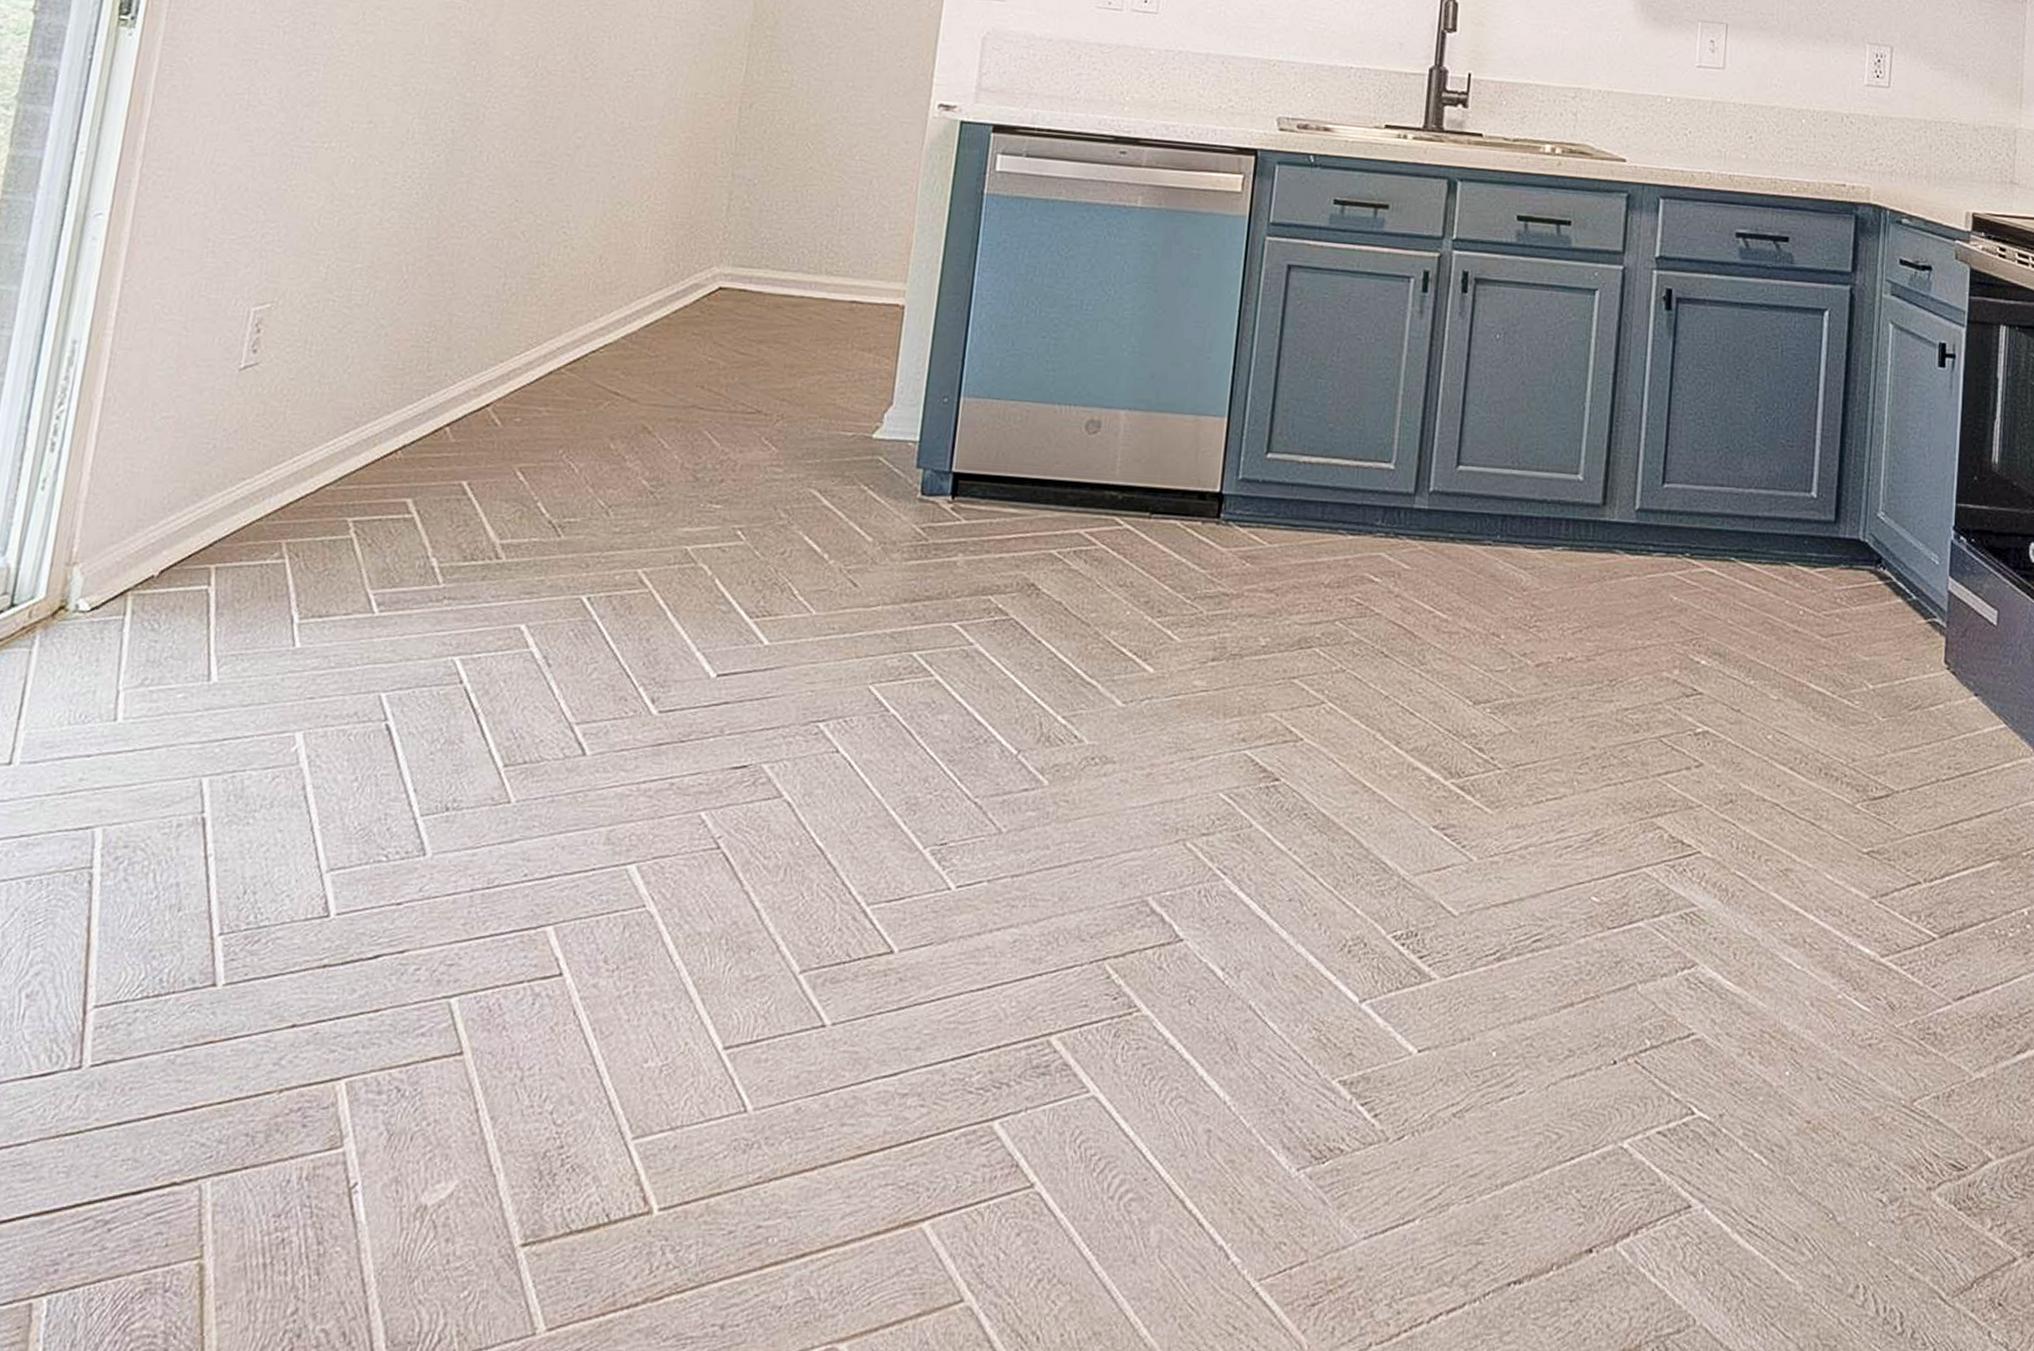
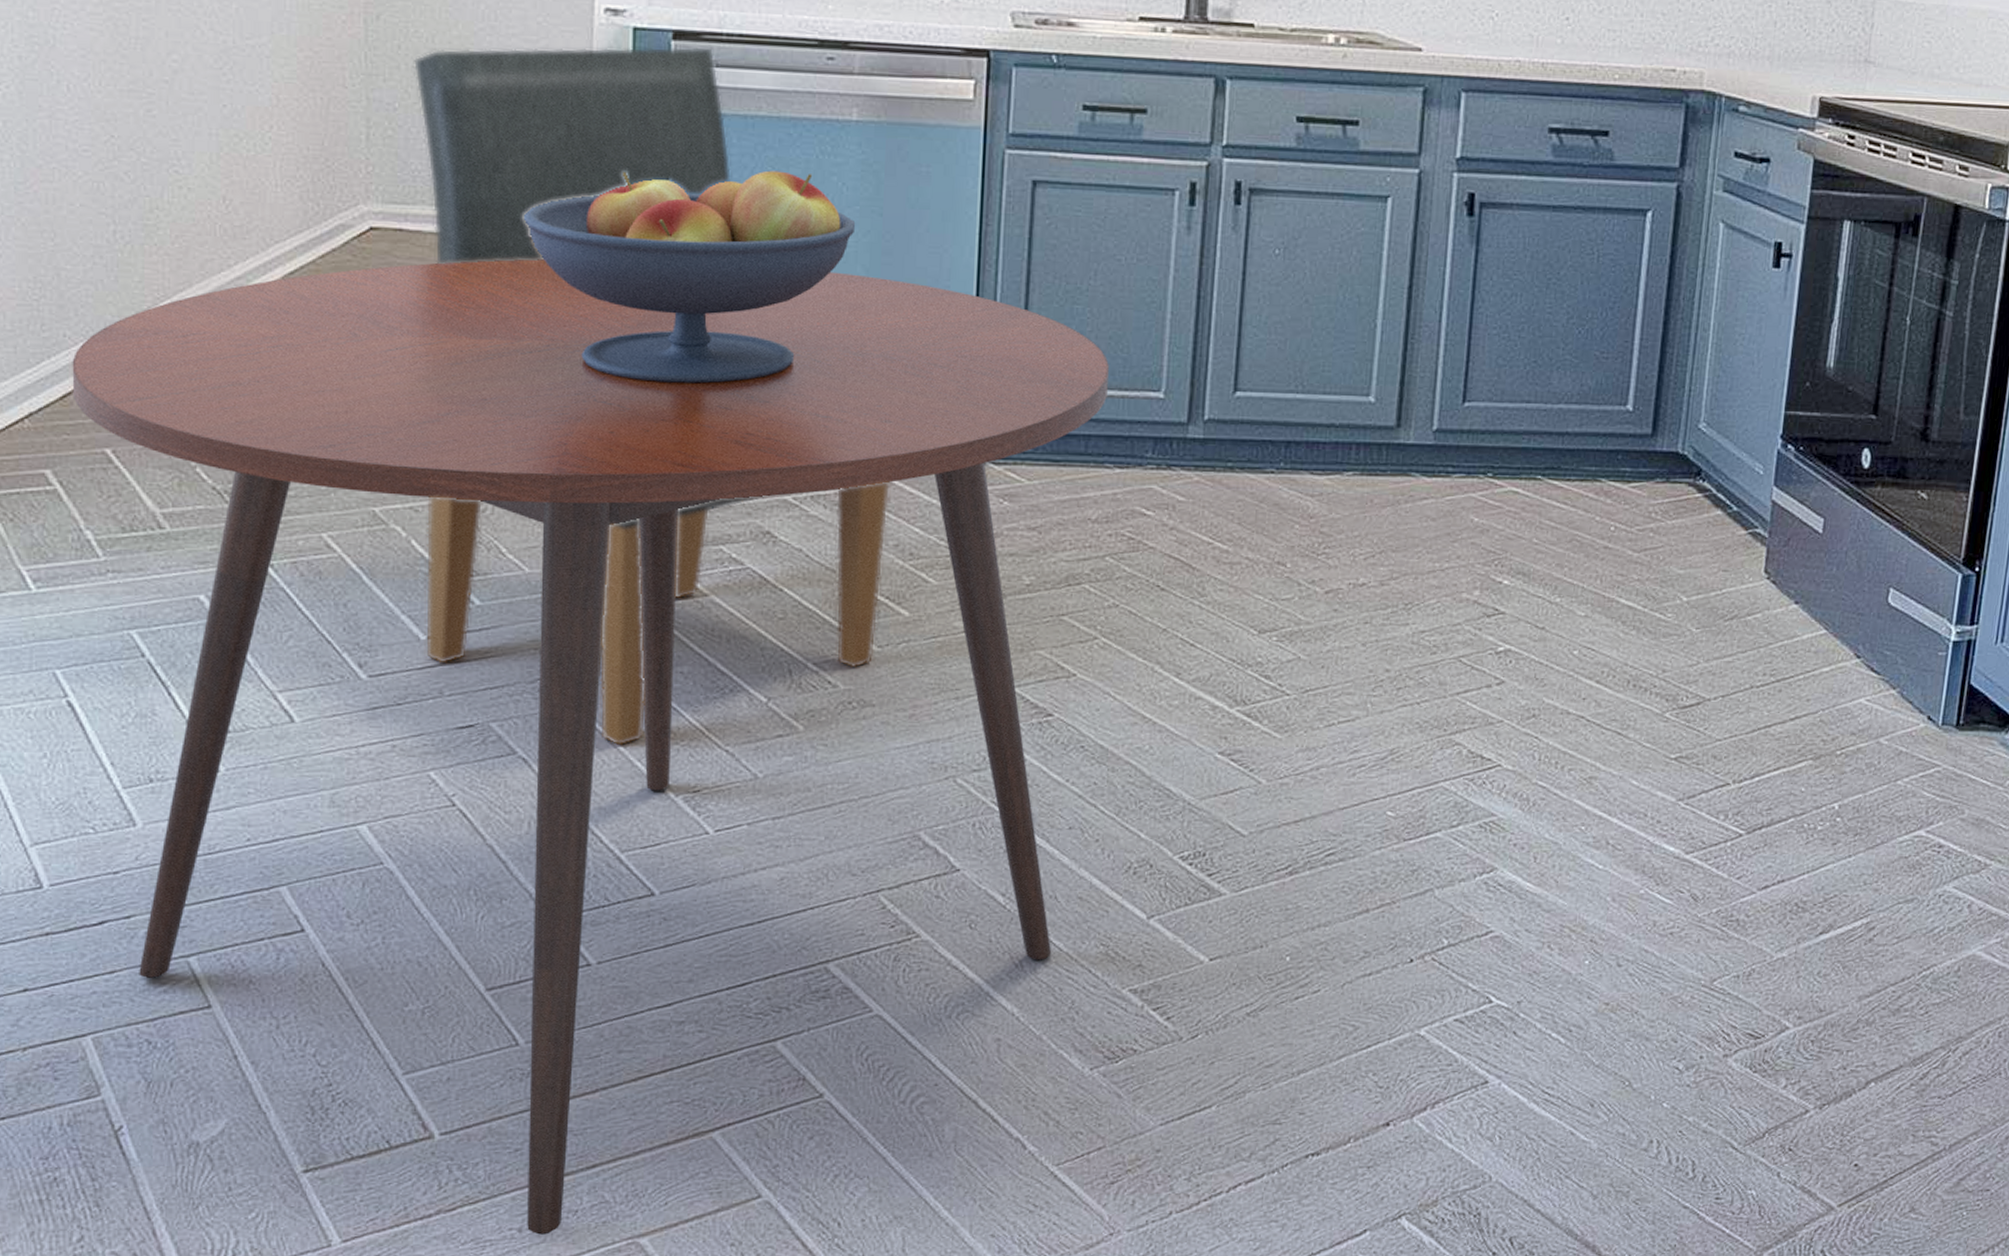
dining table: none [401,320,1347,1334] -> present [72,259,1109,1235]
dining chair: none [712,134,1146,794] -> present [412,46,891,746]
fruit bowl: none [849,246,1133,440] -> present [523,170,856,384]

